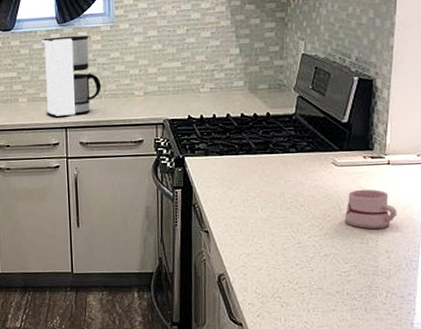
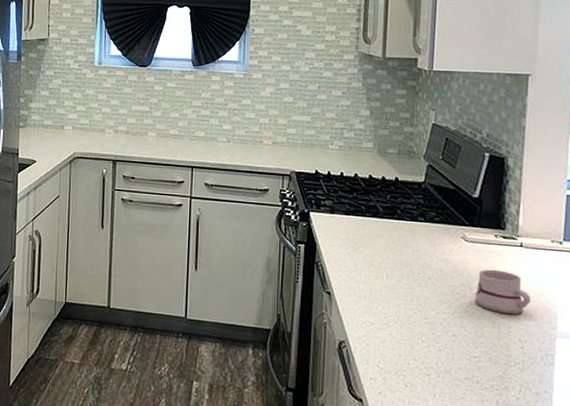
coffee maker: present [42,35,102,118] -> none [174,77,231,156]

